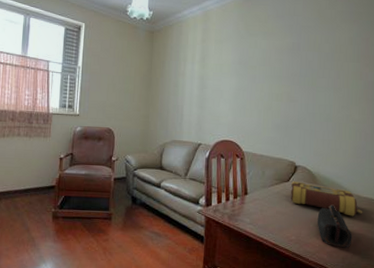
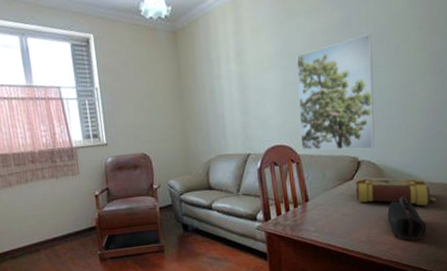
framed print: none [246,58,316,157] -> present [296,33,375,150]

